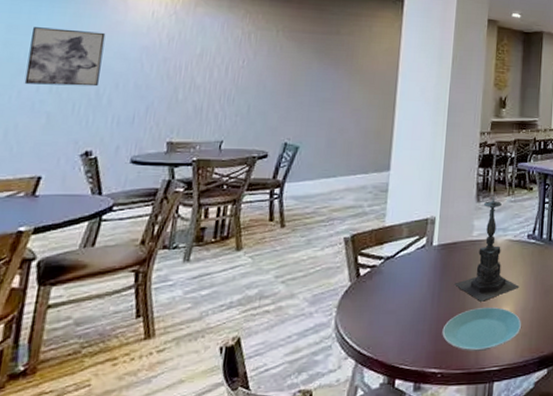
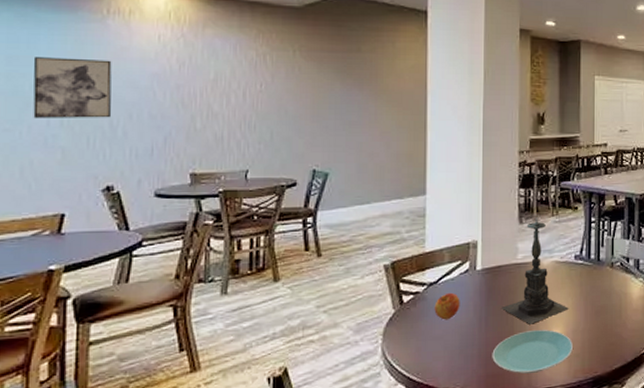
apple: none [389,267,415,295] -> present [434,292,460,320]

